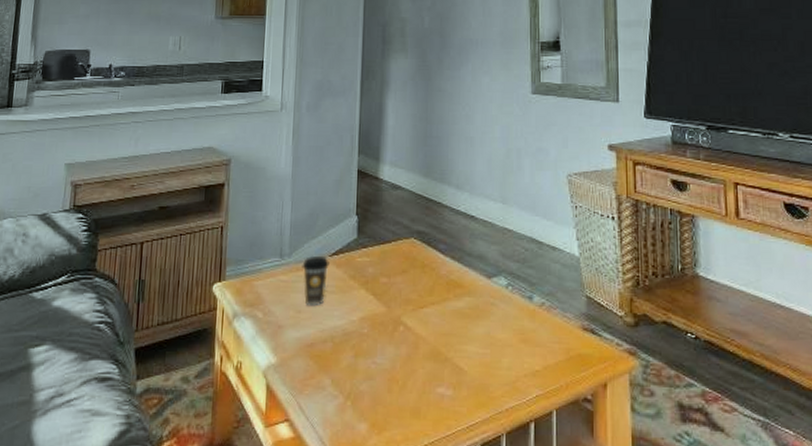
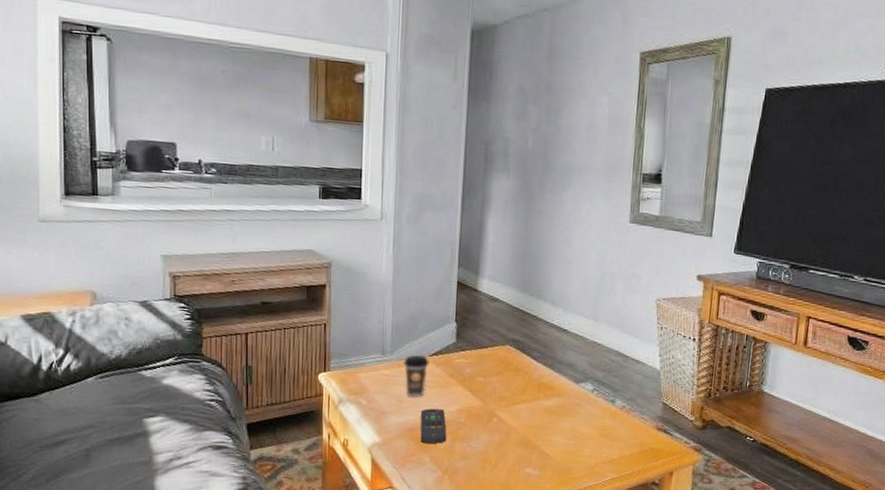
remote control: none [320,317,349,363] -> present [420,408,447,444]

